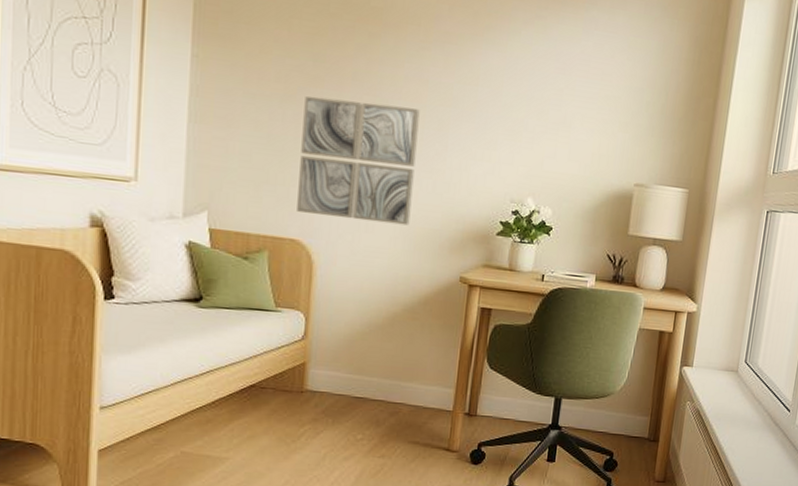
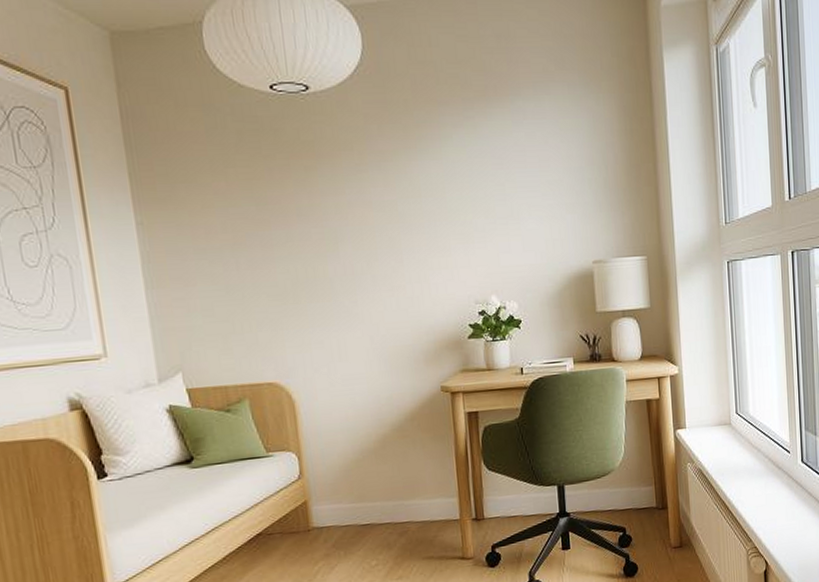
wall art: present [297,96,420,226] -> none [255,232,381,355]

